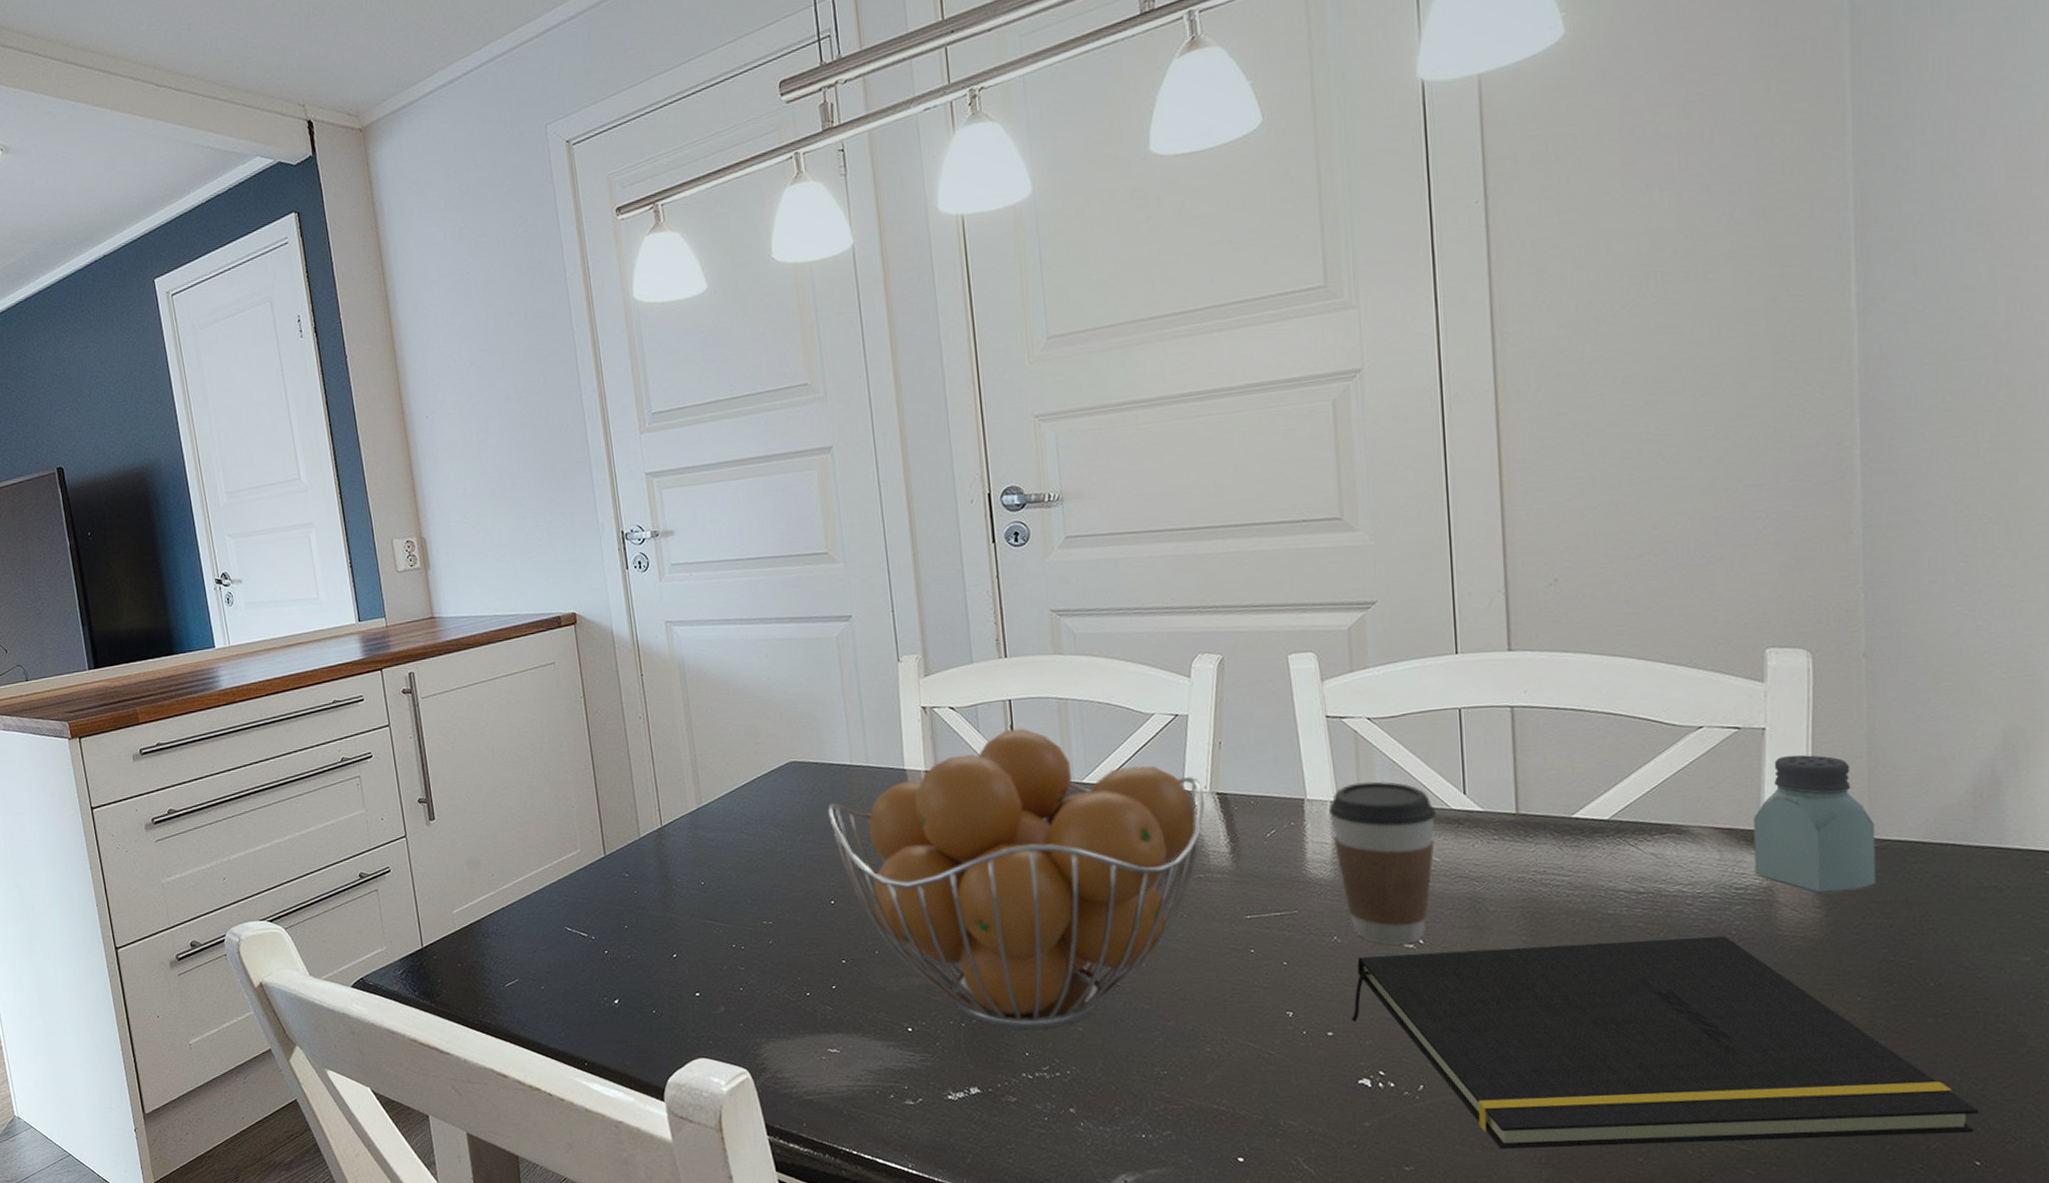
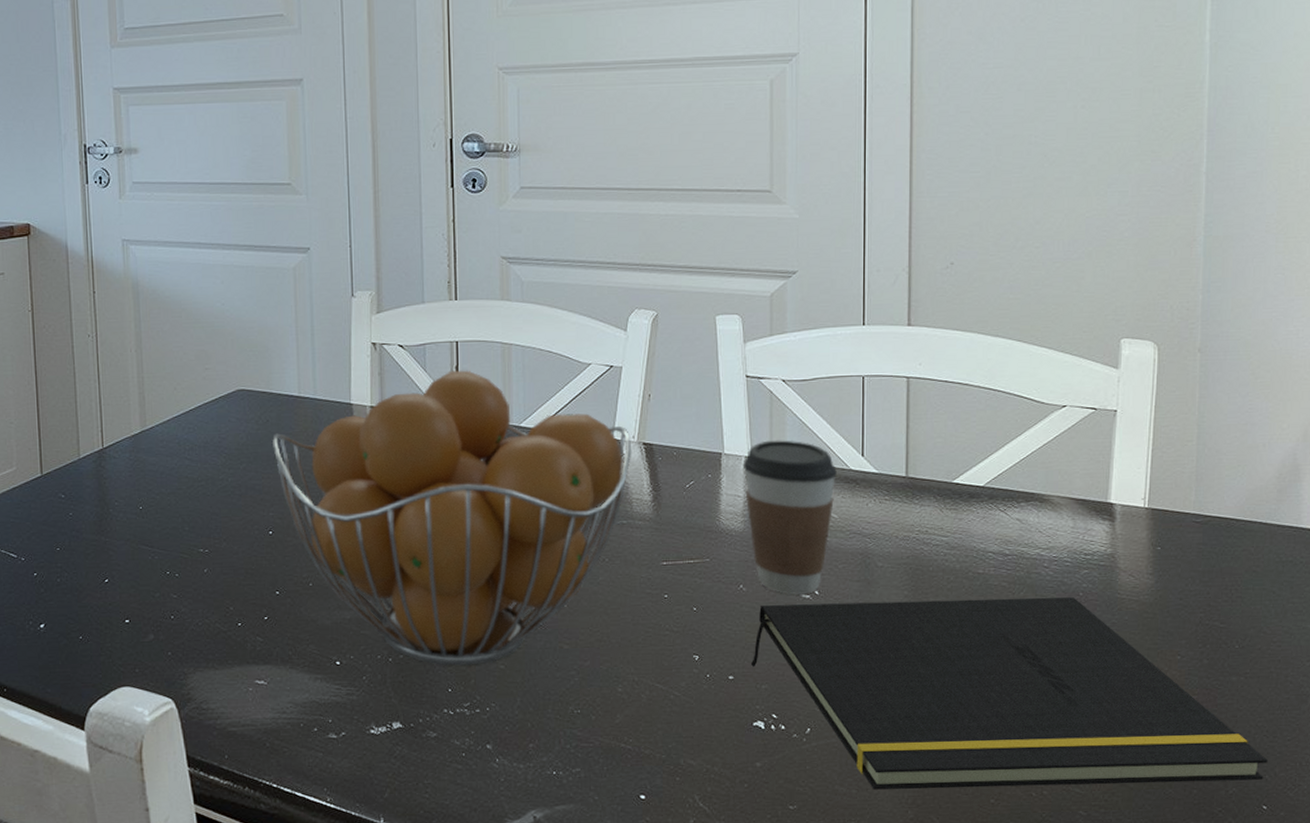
saltshaker: present [1753,754,1876,894] -> none [1101,435,1200,562]

